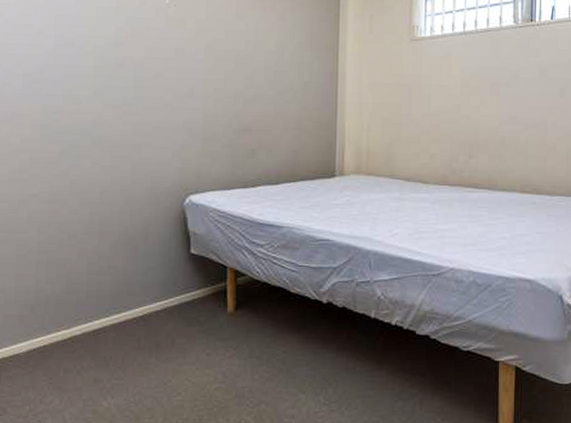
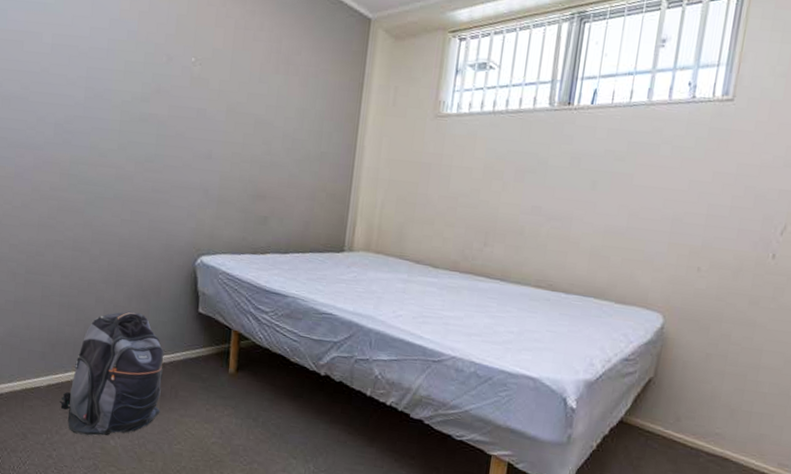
backpack: none [43,259,156,400] -> present [60,310,164,436]

